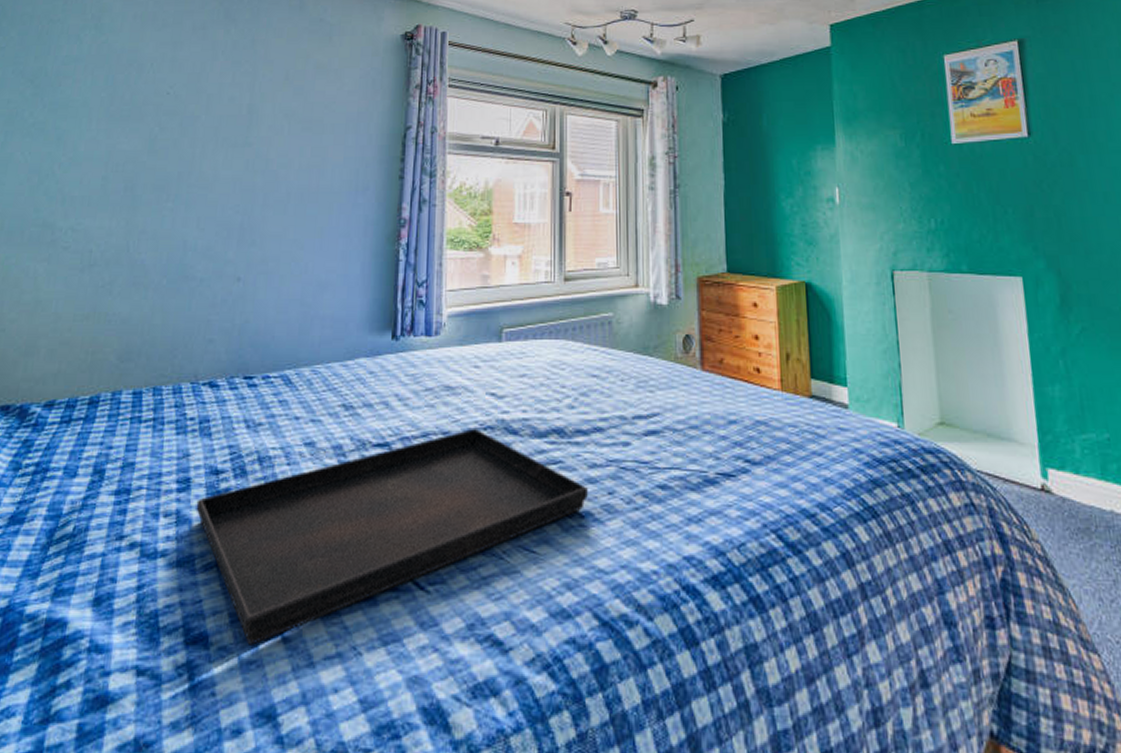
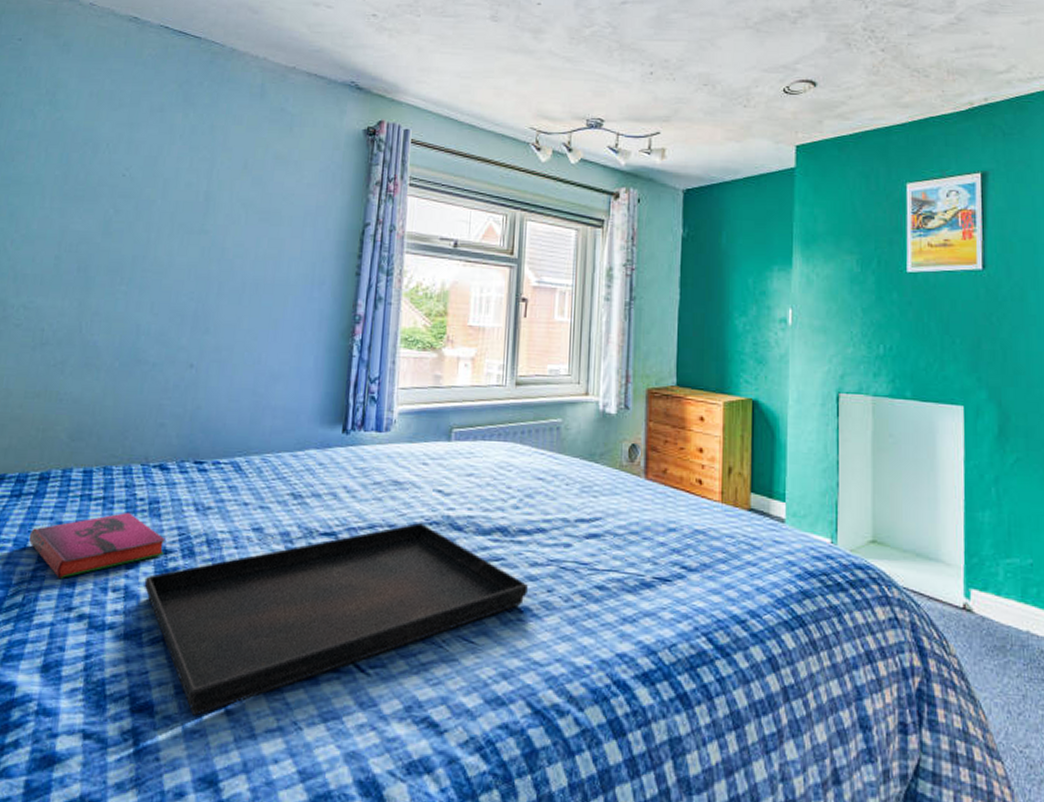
hardback book: none [79,434,217,507] -> present [29,513,165,580]

